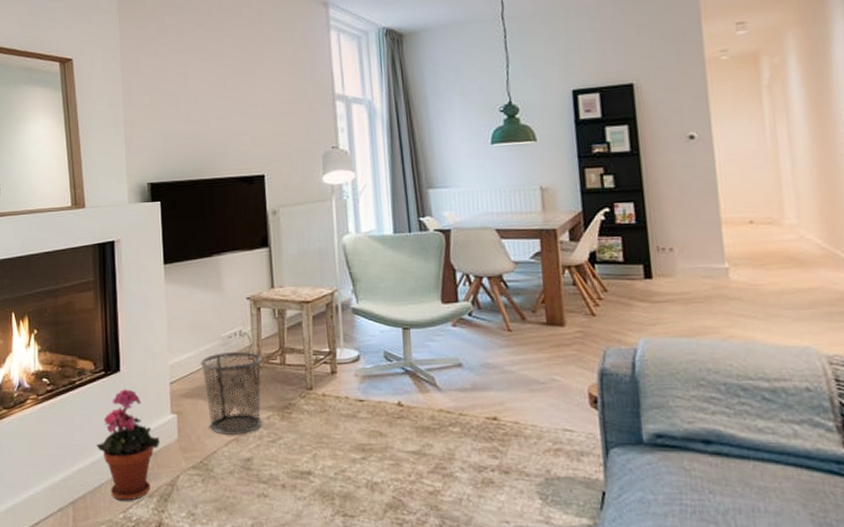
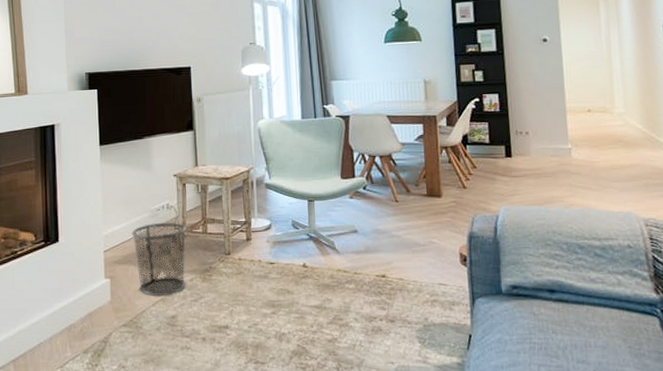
potted plant: present [96,388,160,501] -> none [36,257,95,357]

